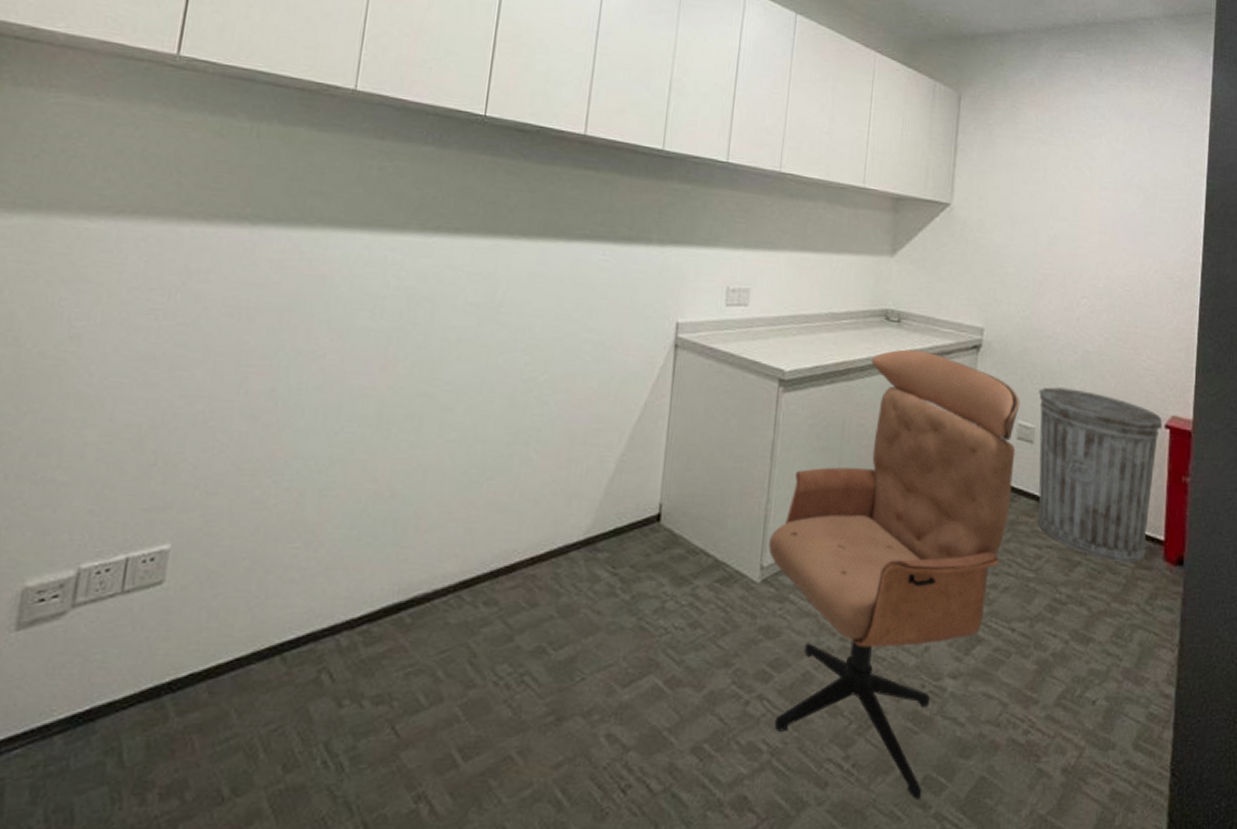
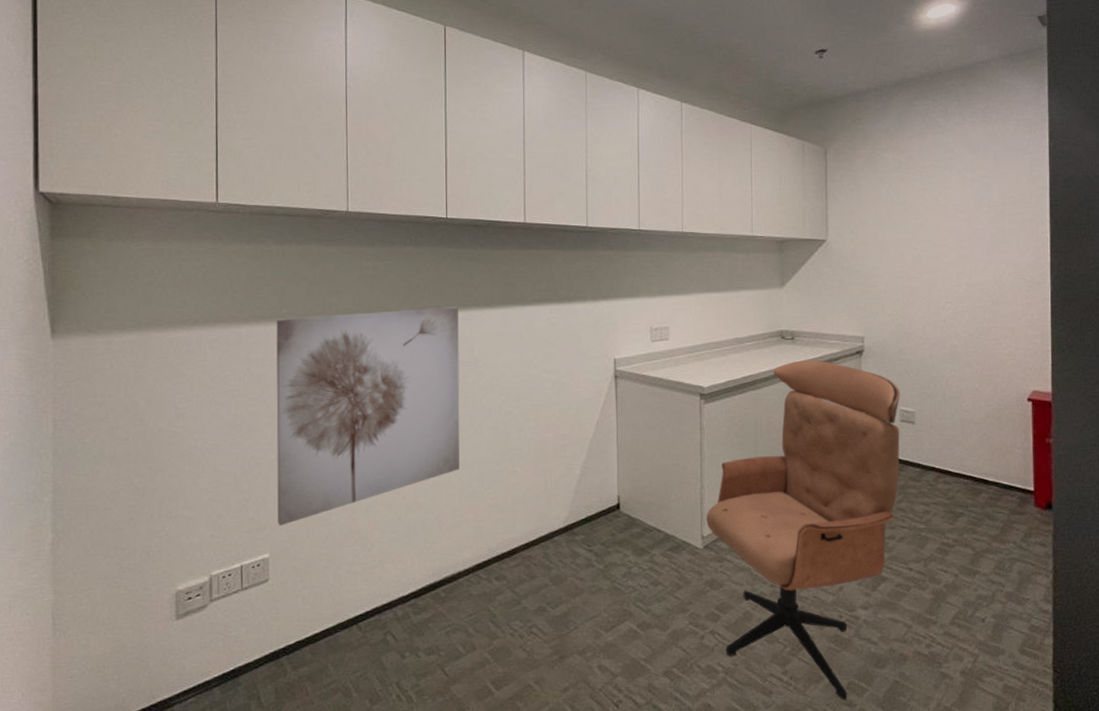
wall art: none [190,220,484,506] -> present [276,307,460,526]
trash can: present [1037,387,1163,563] -> none [916,377,1025,511]

